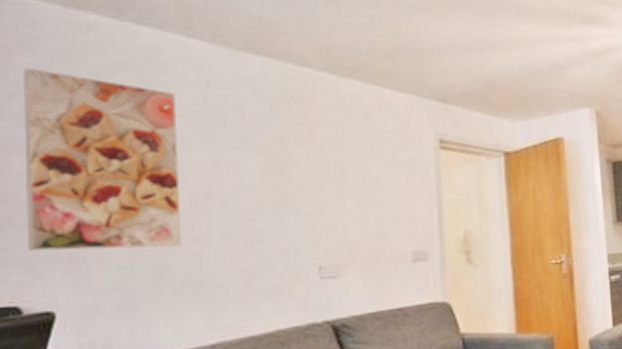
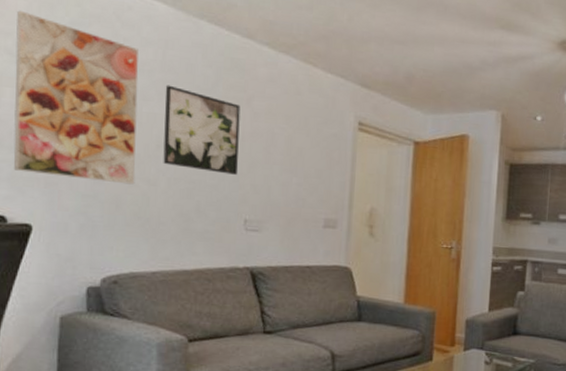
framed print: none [210,128,306,219] -> present [163,85,241,175]

